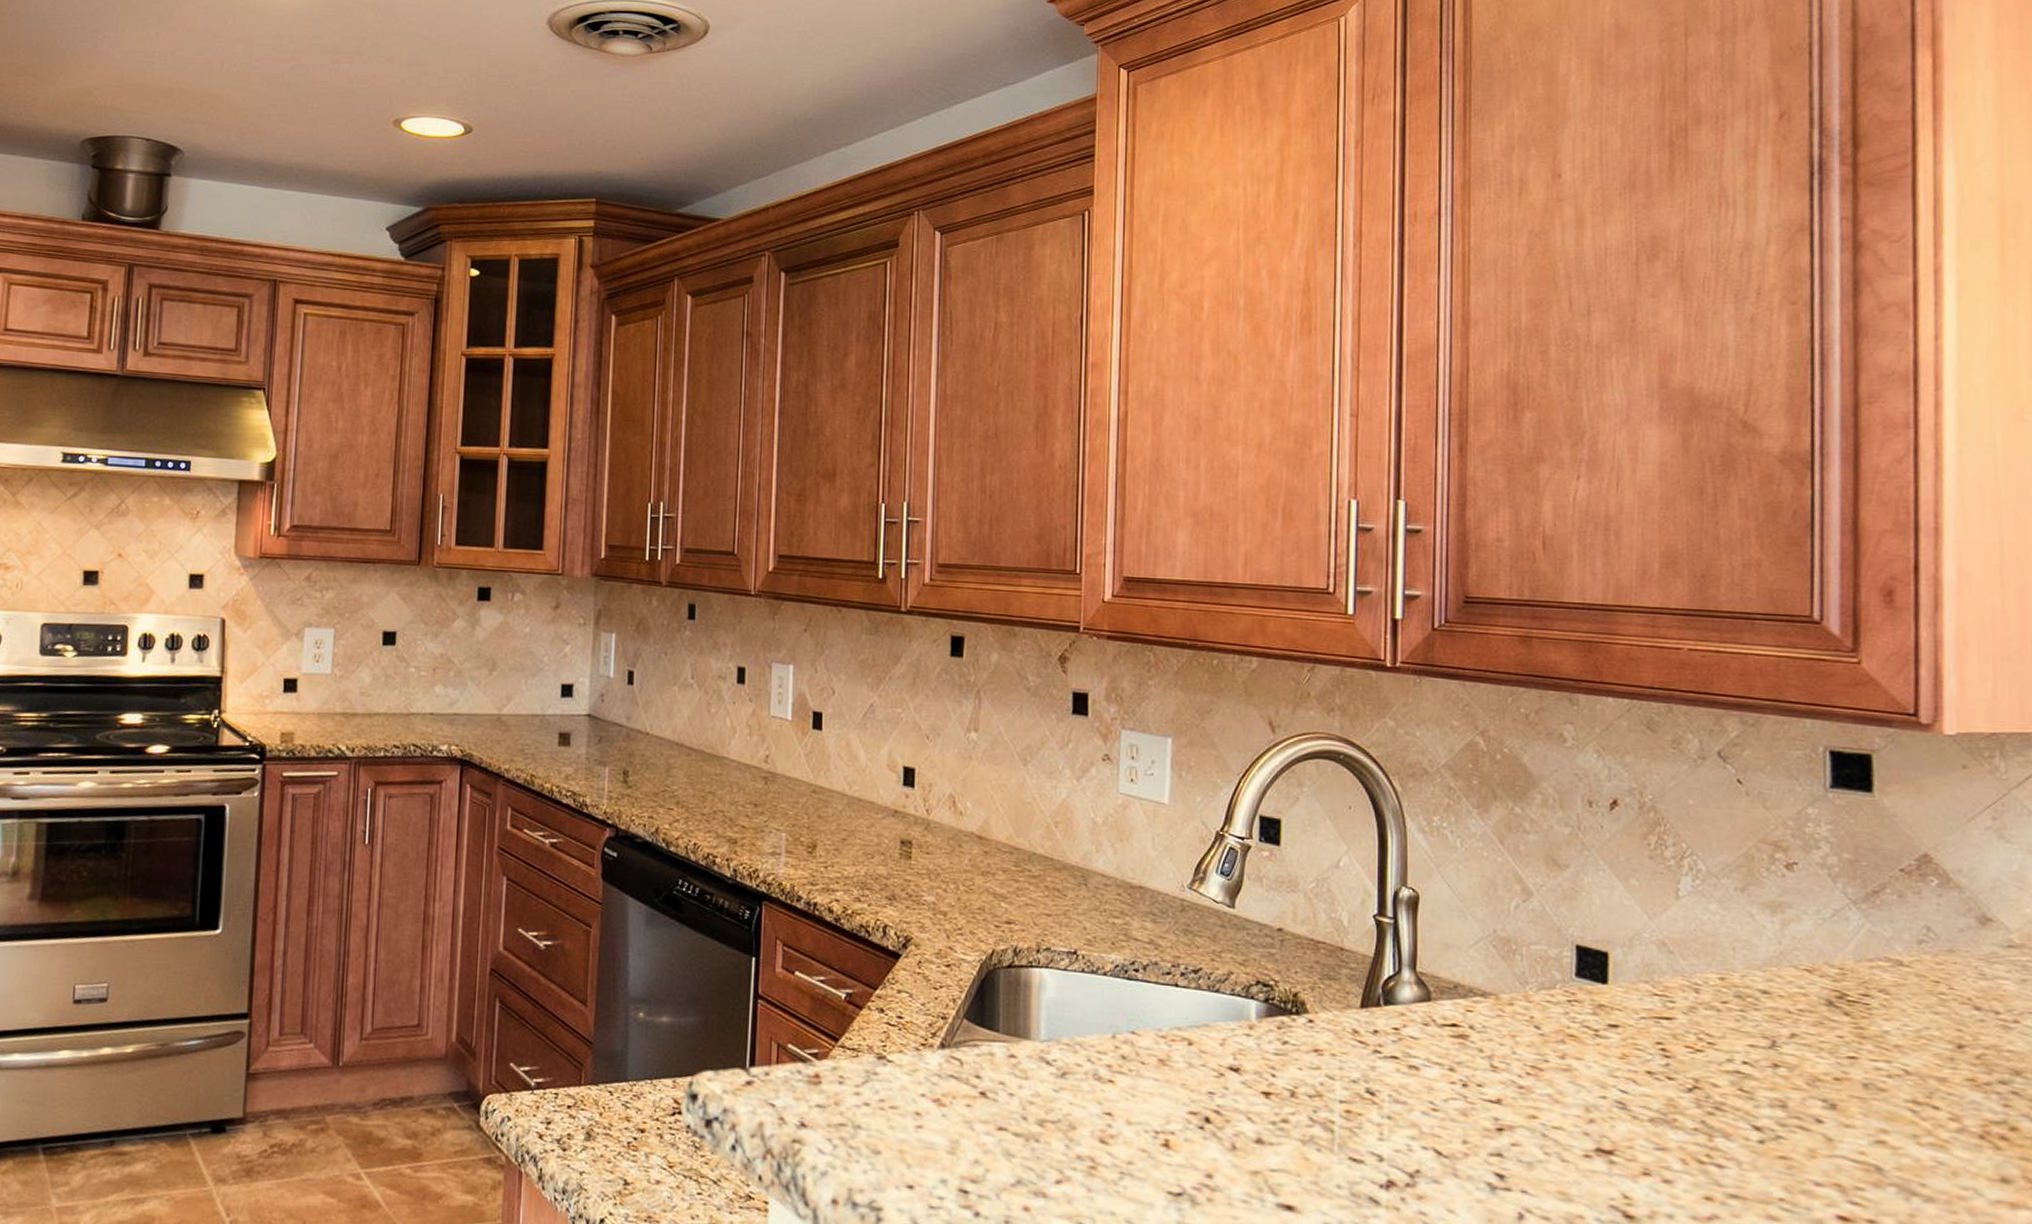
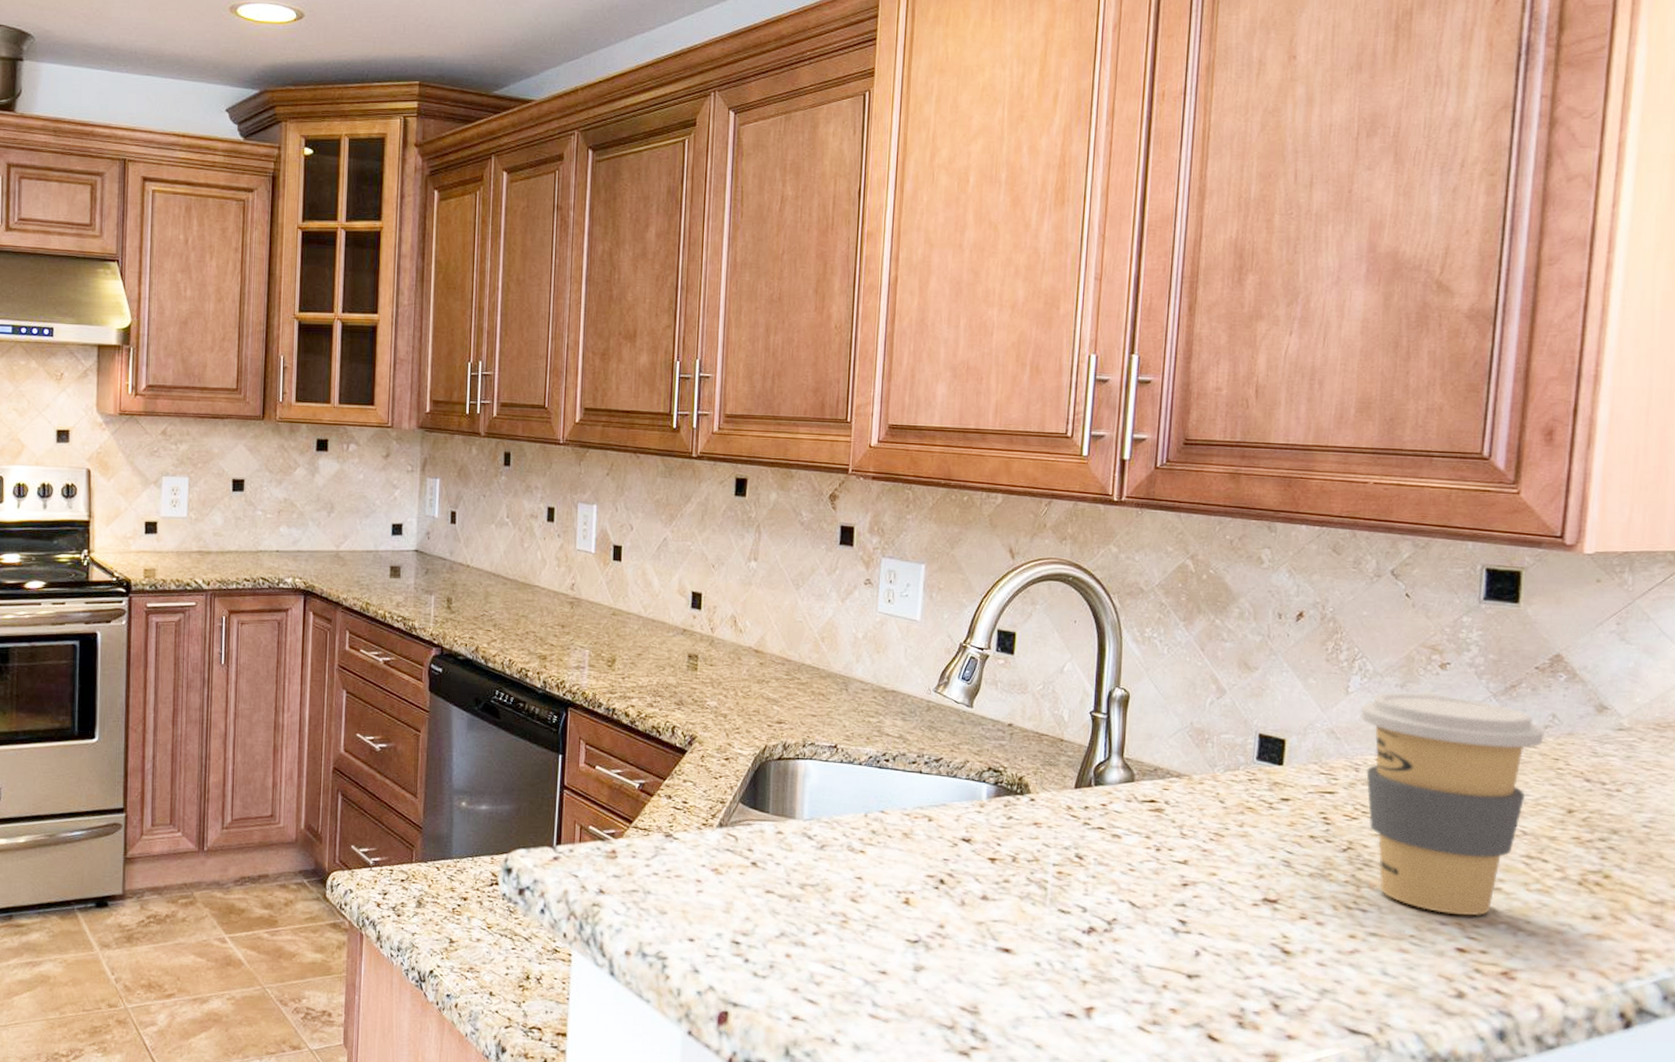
coffee cup: none [1694,897,1919,1176] -> present [1360,692,1544,916]

